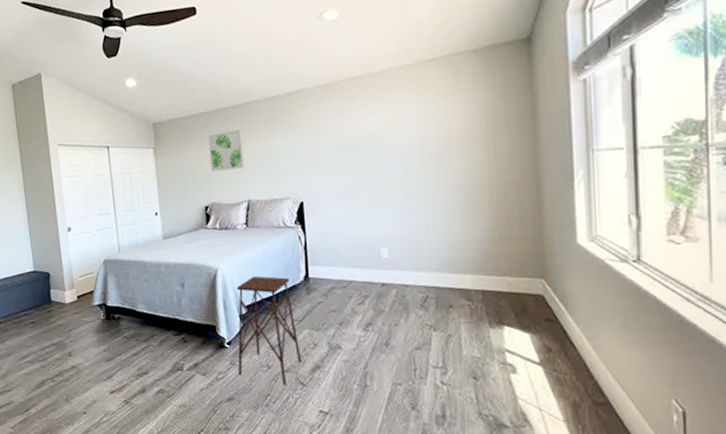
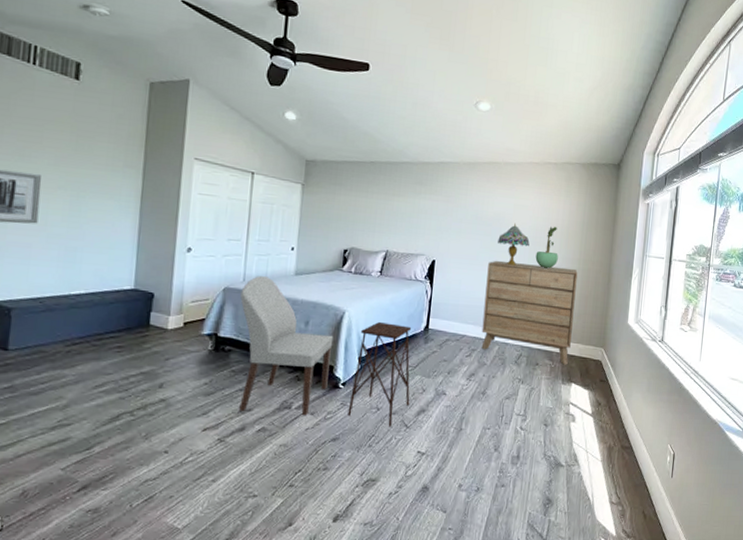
chair: none [118,244,214,377] -> present [239,276,334,416]
wall art: present [207,129,245,172] -> none [356,182,392,221]
dresser: none [367,184,494,304] -> present [481,260,578,365]
table lamp: none [374,142,416,194] -> present [498,223,530,266]
potted plant: none [426,137,458,190] -> present [535,227,558,269]

